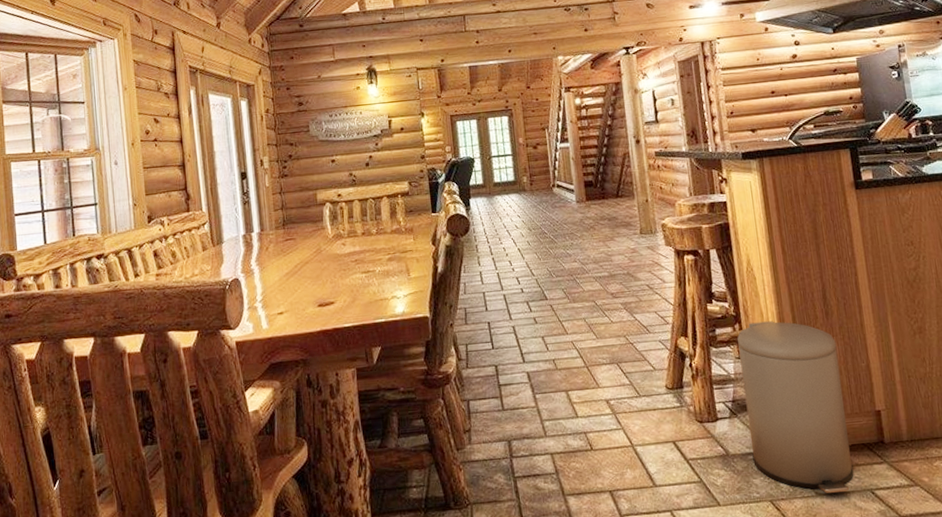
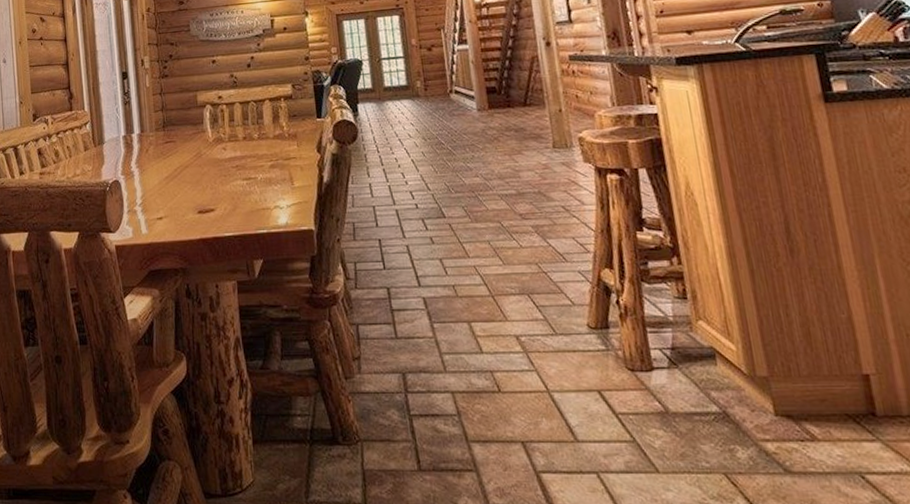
pedal bin: present [737,321,854,493] -> none [676,256,836,472]

